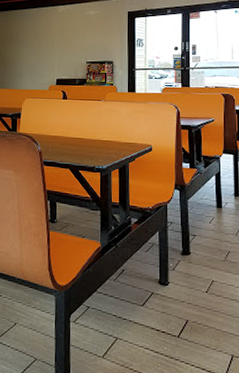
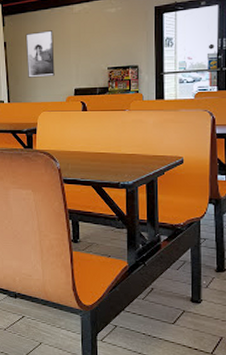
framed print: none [14,26,40,68] -> present [25,30,55,78]

